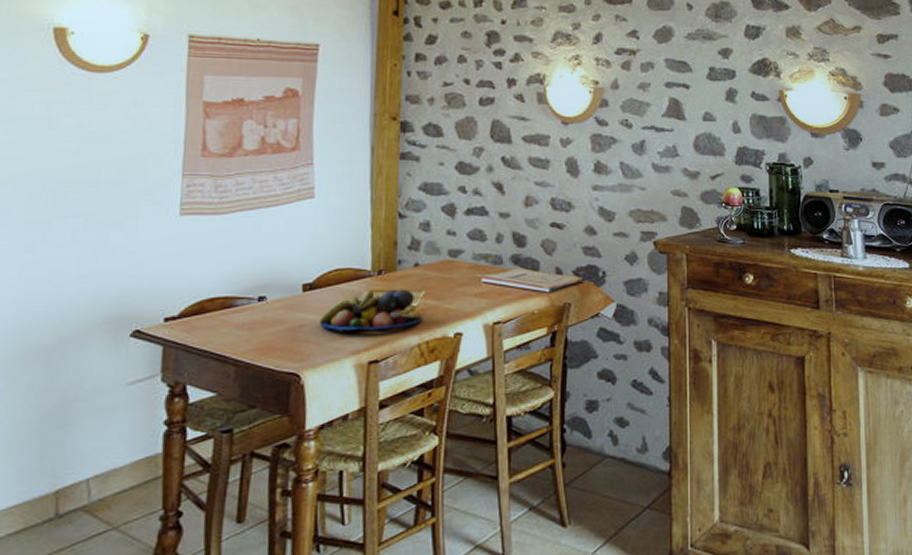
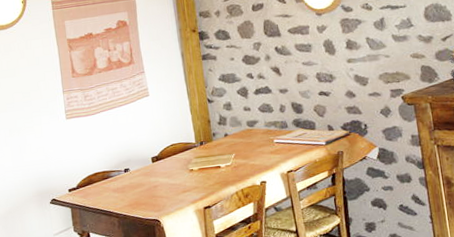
fruit bowl: present [319,289,423,330] -> none [166,153,237,188]

